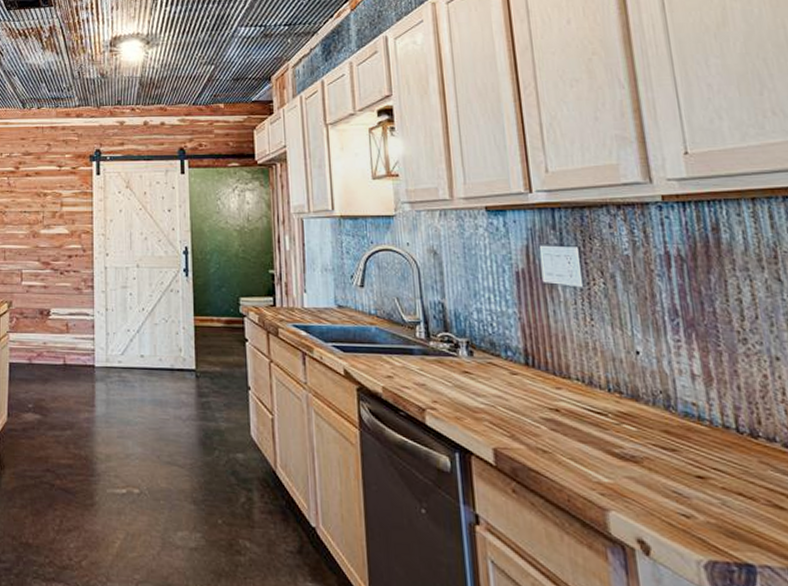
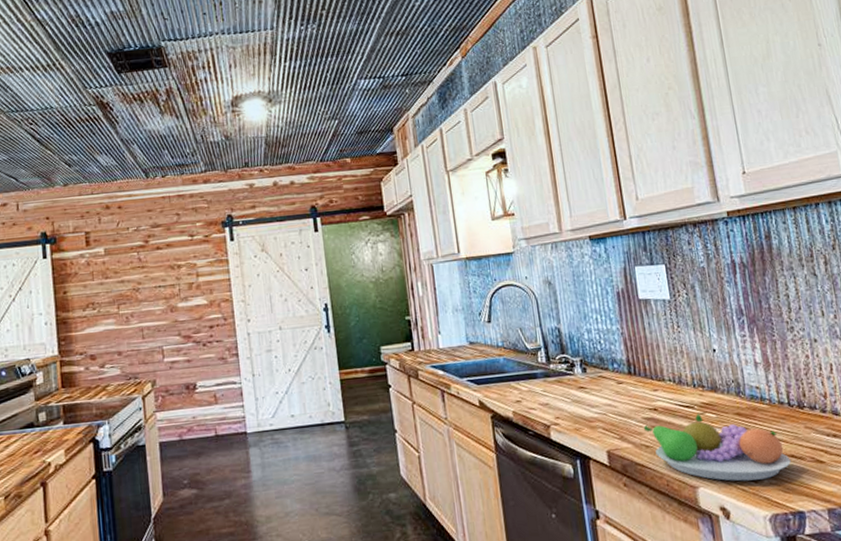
fruit bowl: none [540,423,738,516] -> present [643,414,791,482]

